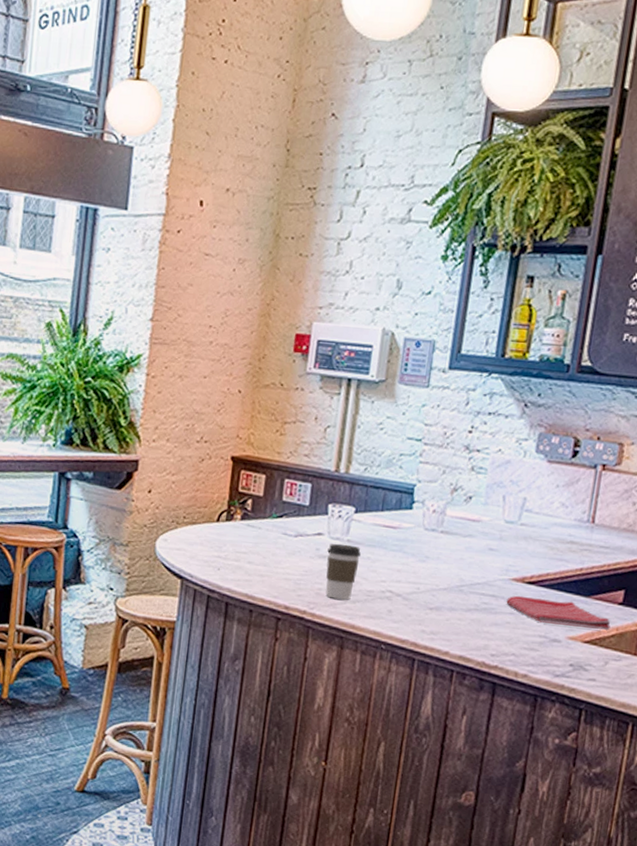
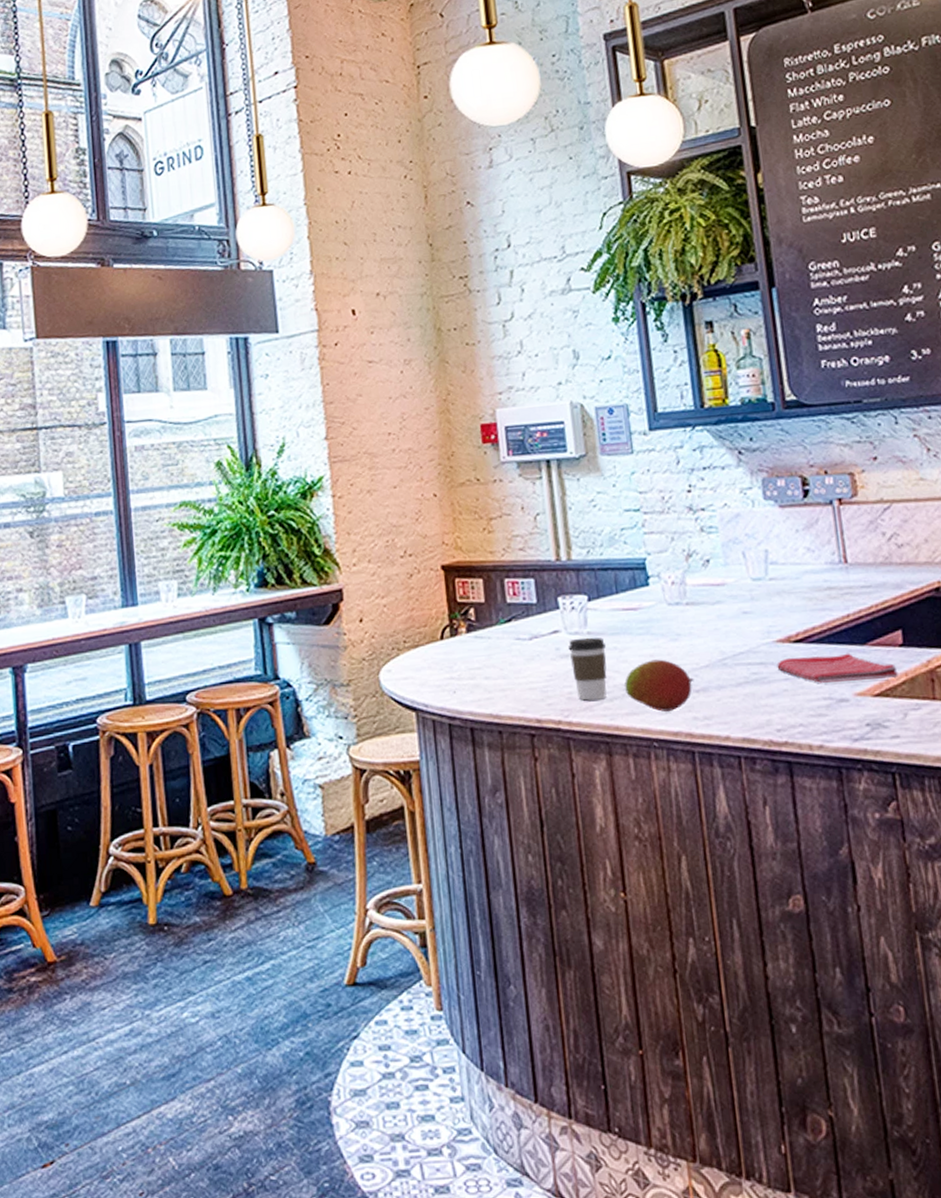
fruit: none [368,574,431,622] -> present [624,659,694,712]

